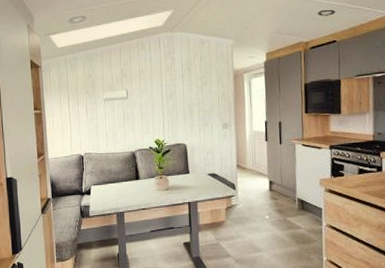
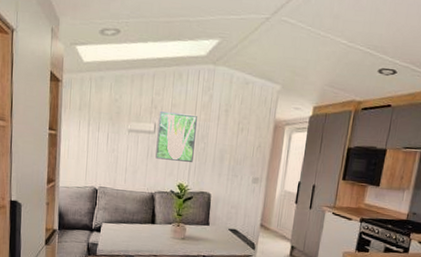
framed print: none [129,77,165,121] -> present [155,110,198,162]

